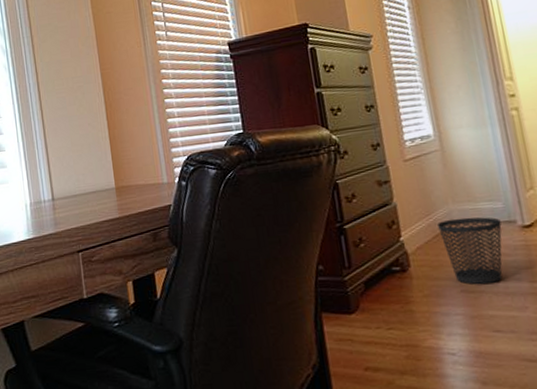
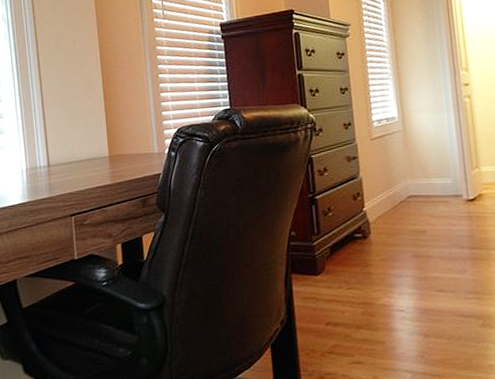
wastebasket: present [437,217,502,285] -> none [396,191,450,251]

